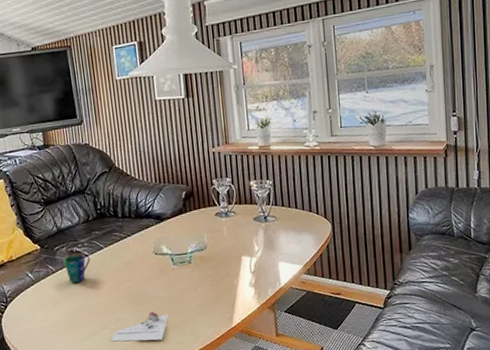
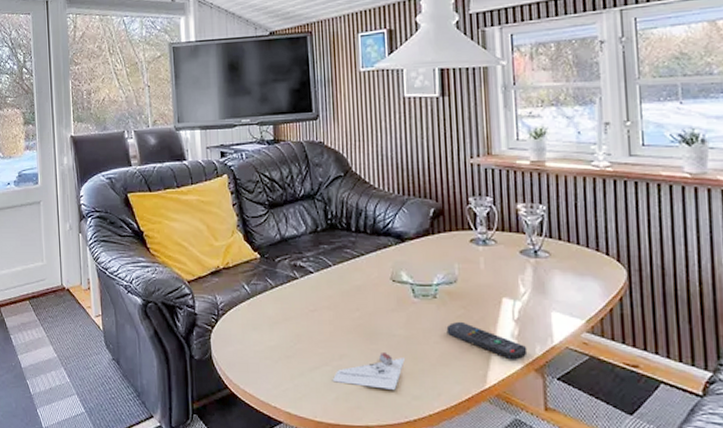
cup: present [63,254,90,283] -> none [284,269,315,303]
remote control: none [200,278,262,303] -> present [446,321,528,360]

